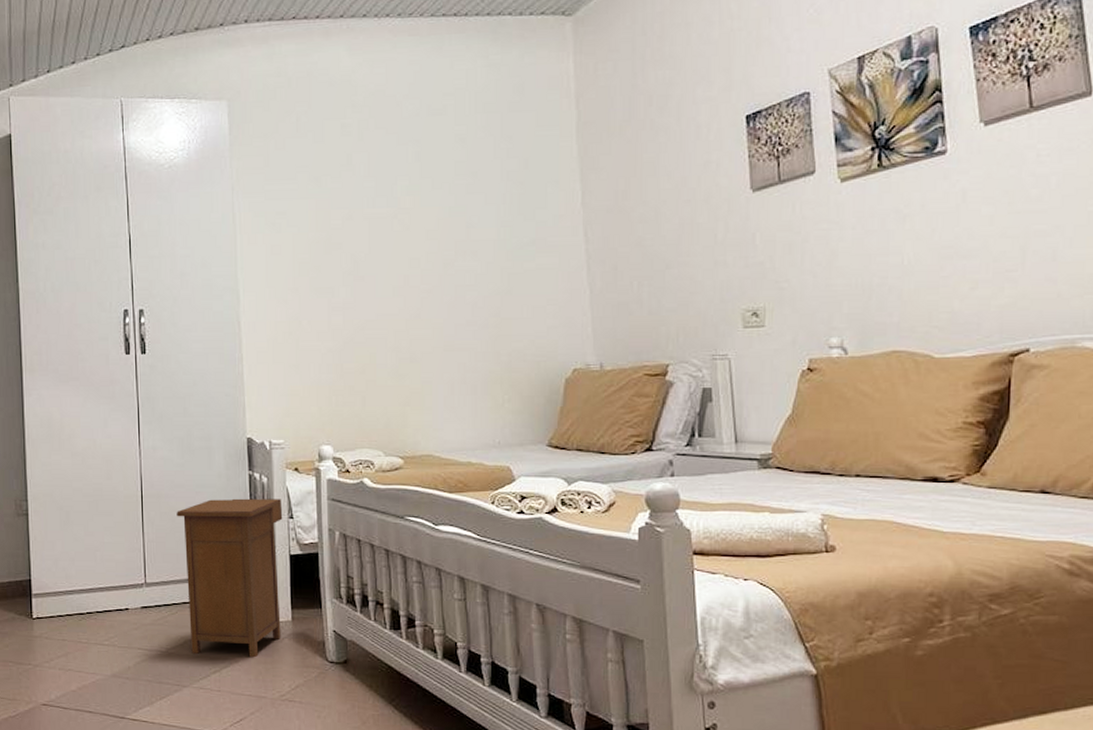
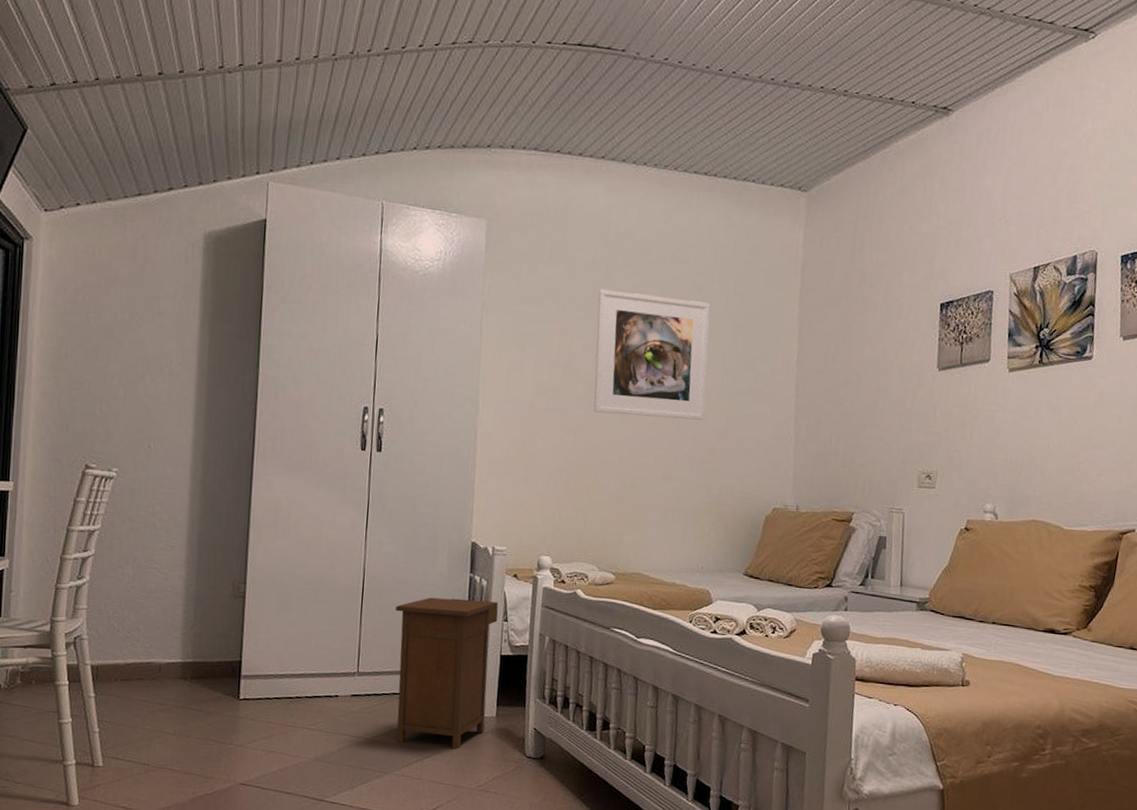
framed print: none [352,153,485,287] -> present [593,288,710,421]

